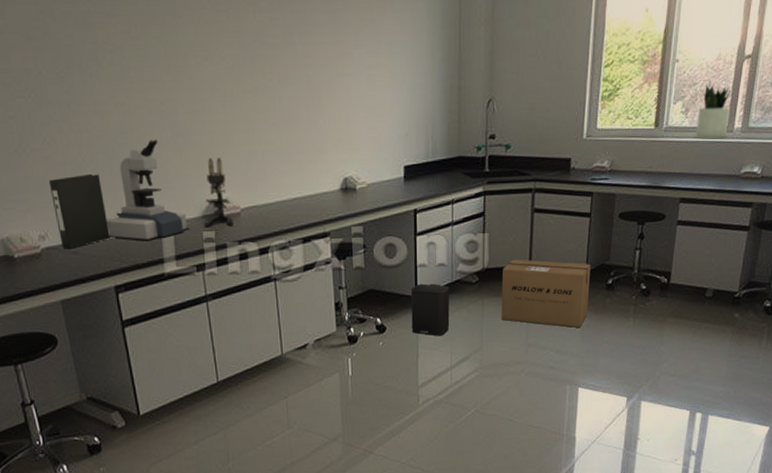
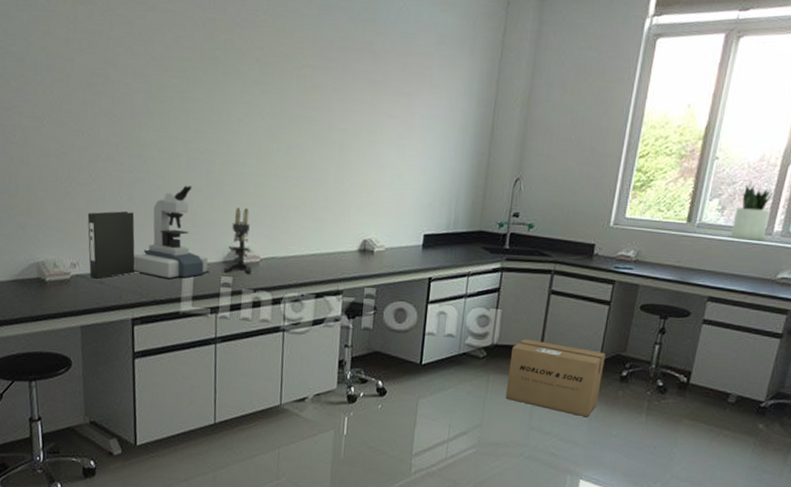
pedal bin: present [410,283,450,336] -> none [412,351,455,407]

